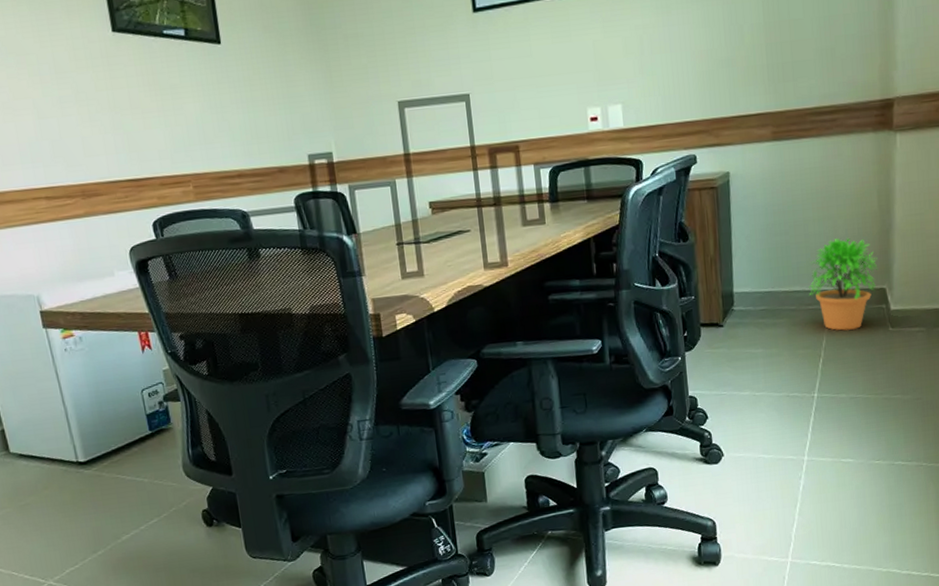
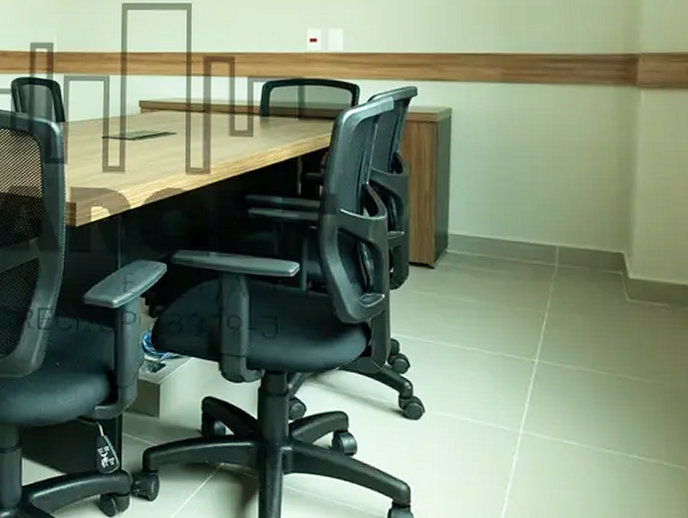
potted plant: present [808,237,878,331] -> none [533,191,615,294]

